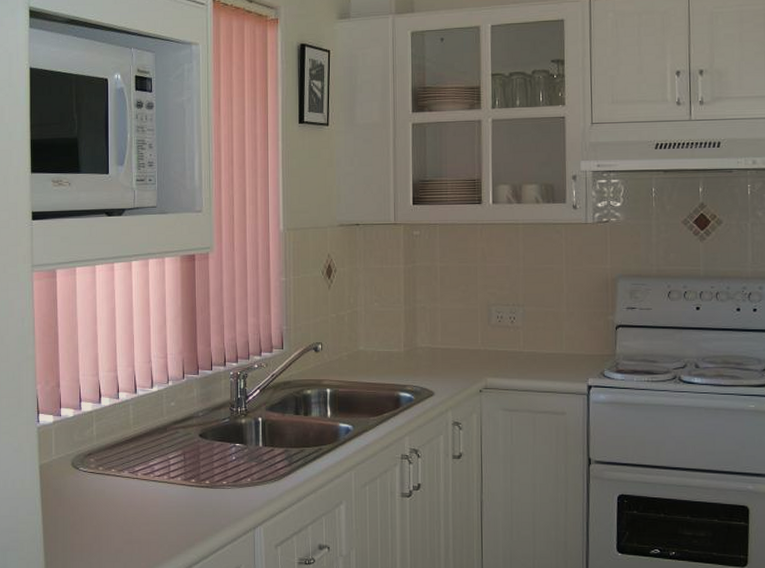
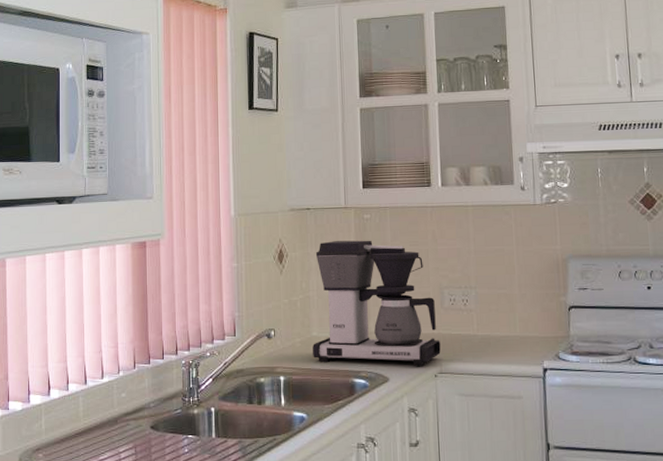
coffee maker: none [359,256,486,381] -> present [313,240,441,366]

